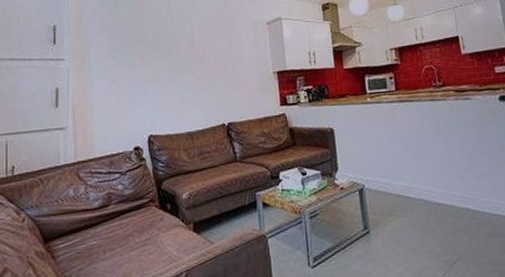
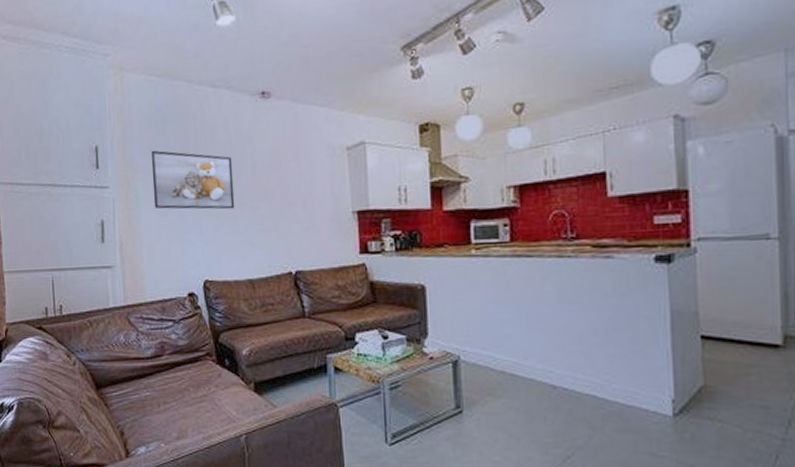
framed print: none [103,27,176,76] -> present [150,150,235,210]

